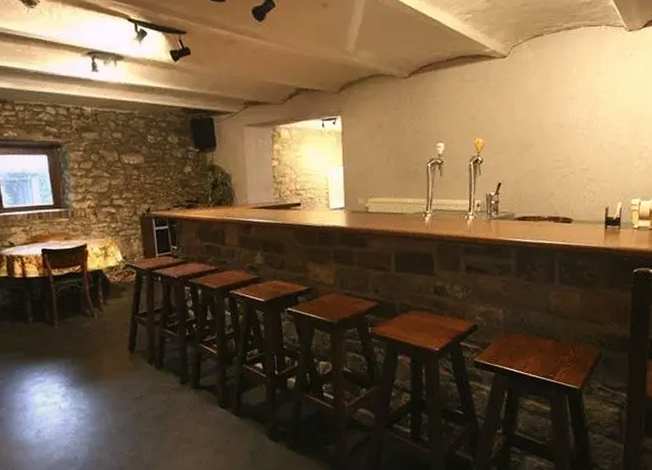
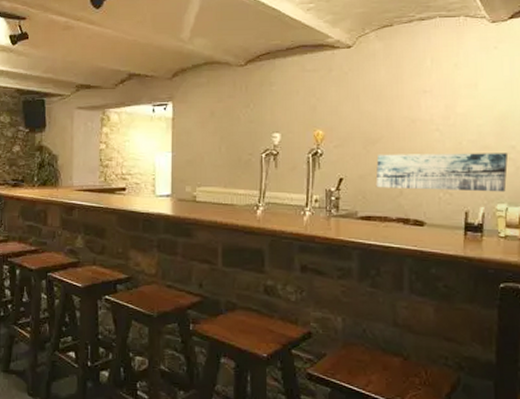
wall art: none [530,153,641,191] -> present [376,153,508,192]

